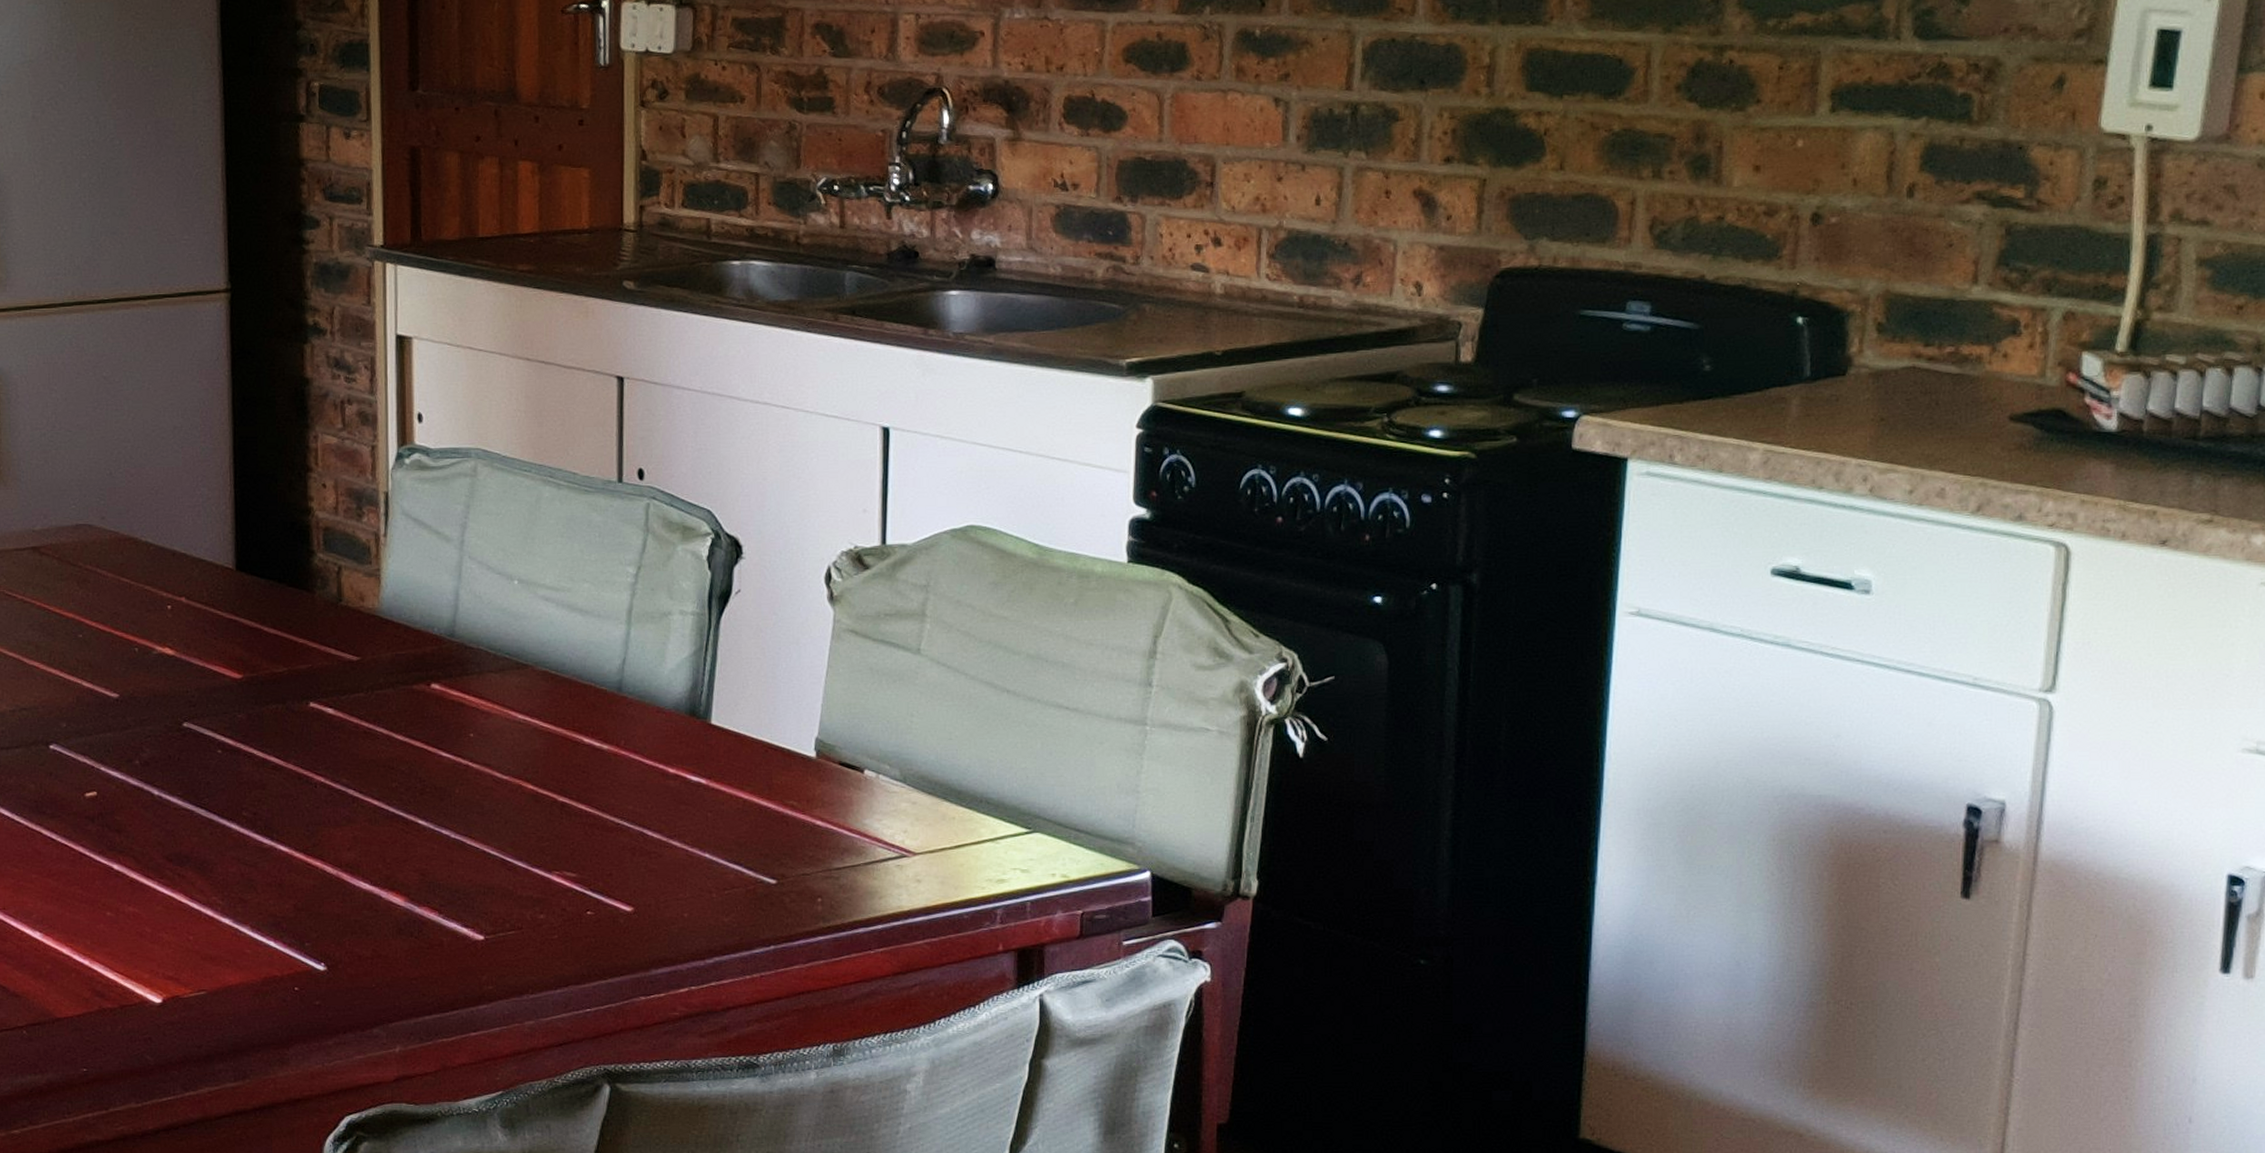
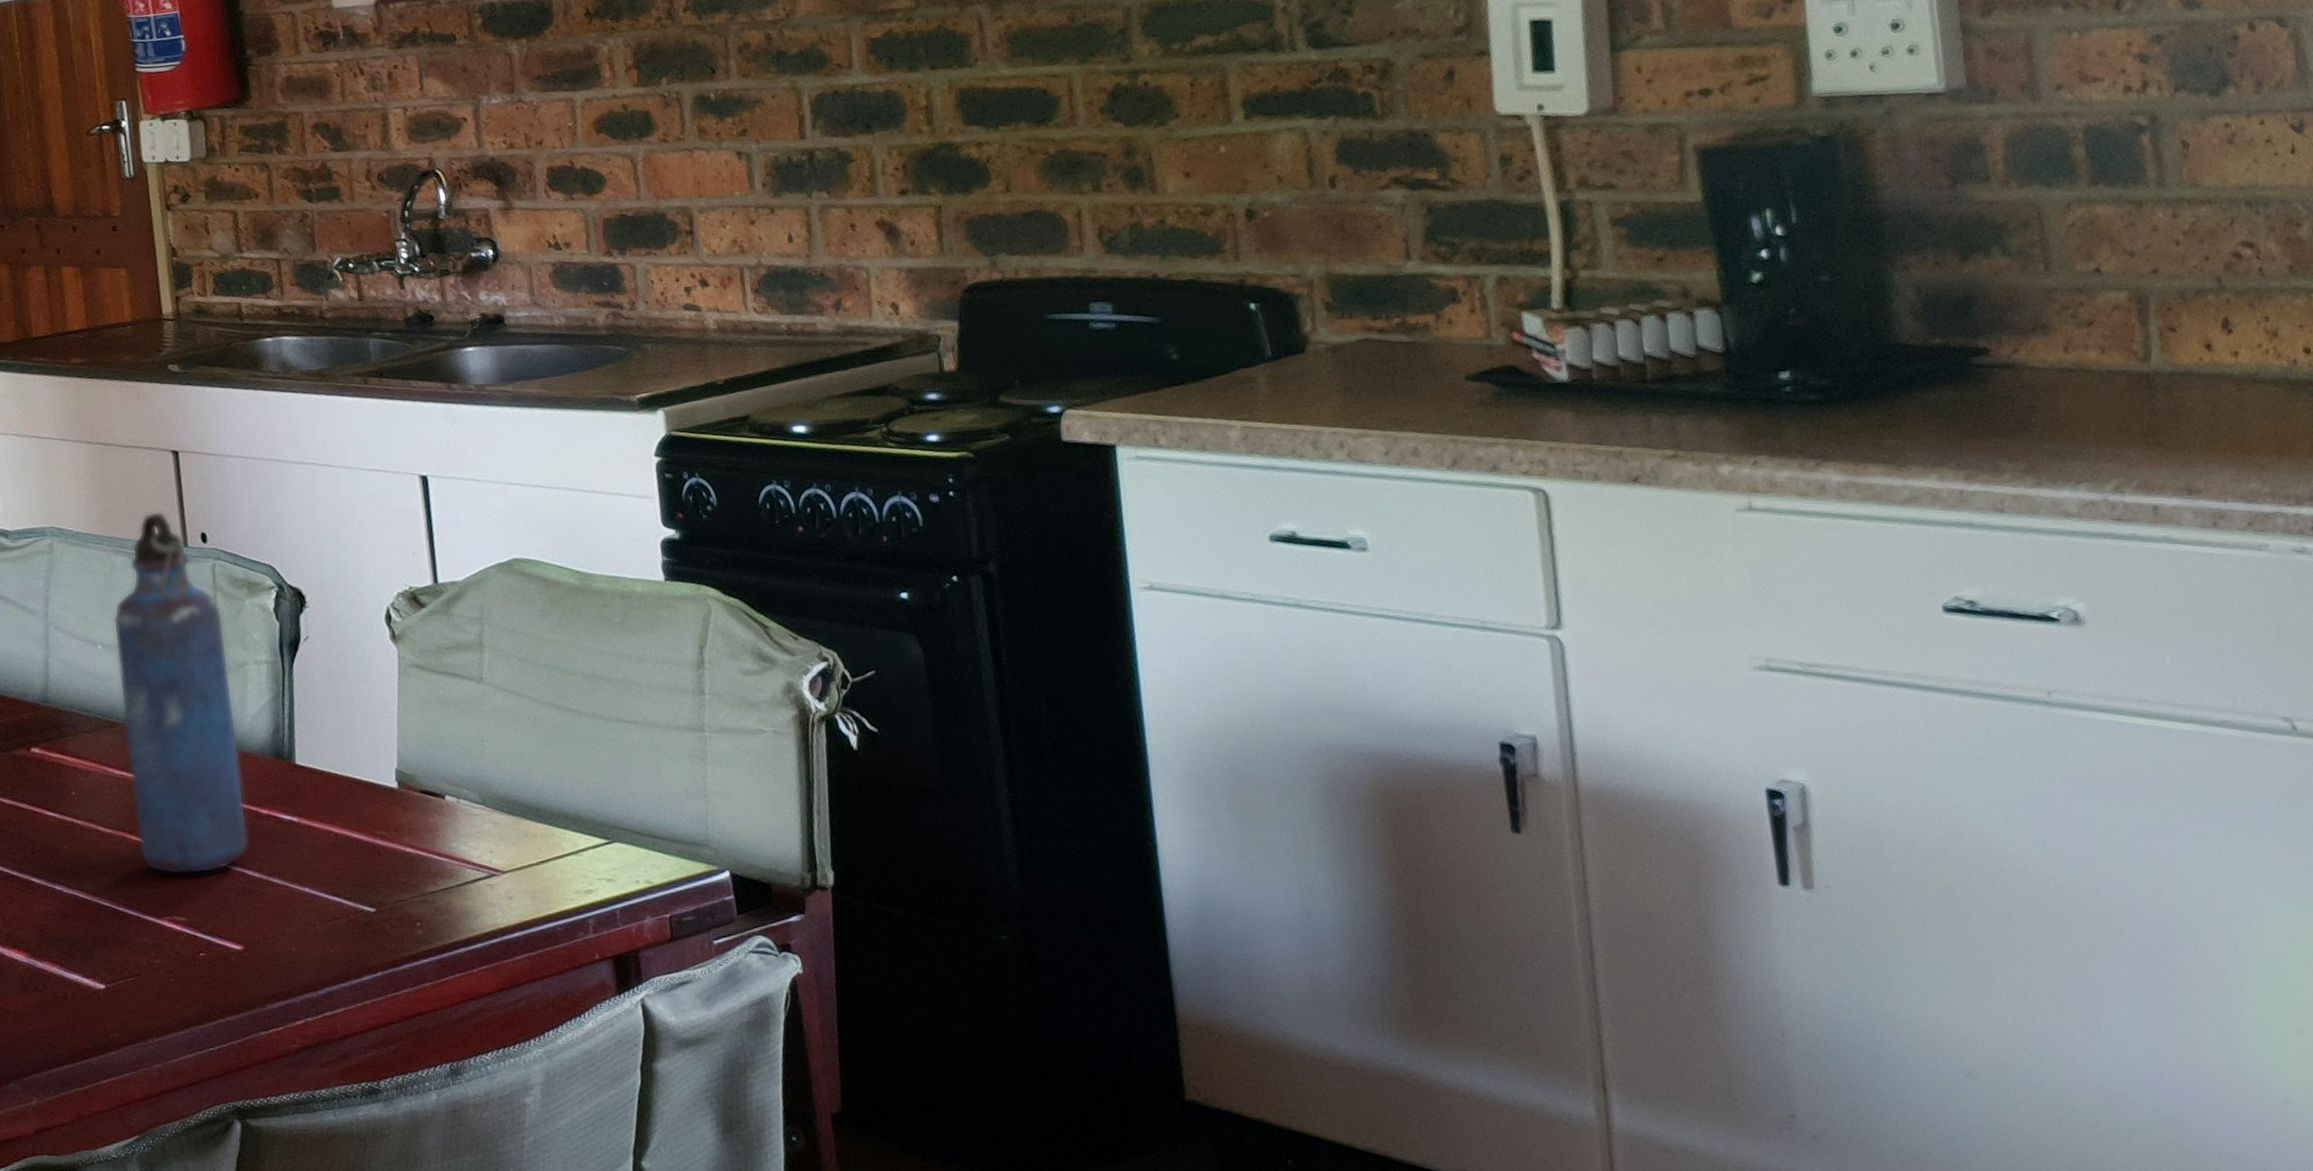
water bottle: none [532,440,653,830] -> present [112,511,249,875]

